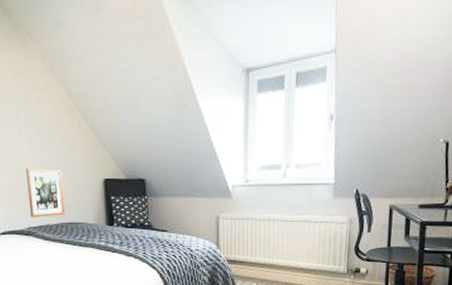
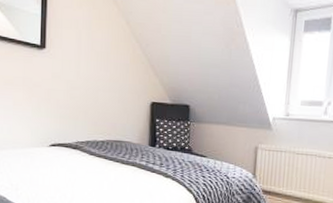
picture frame: present [26,168,65,218] -> none [79,87,113,134]

